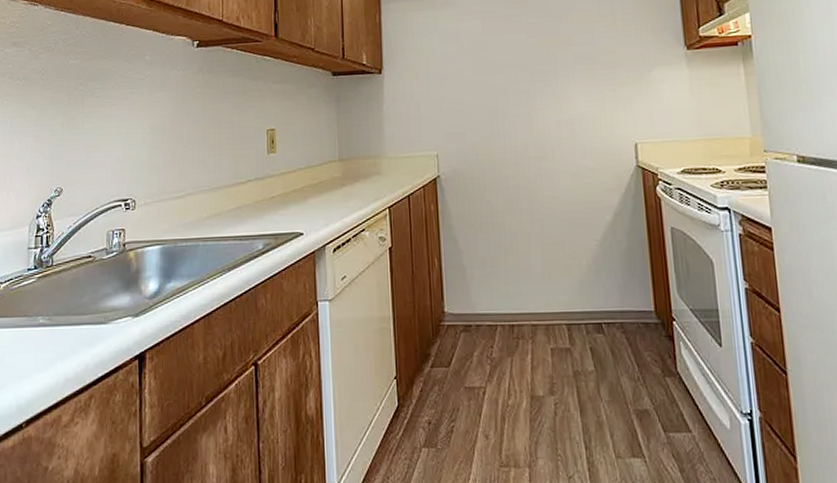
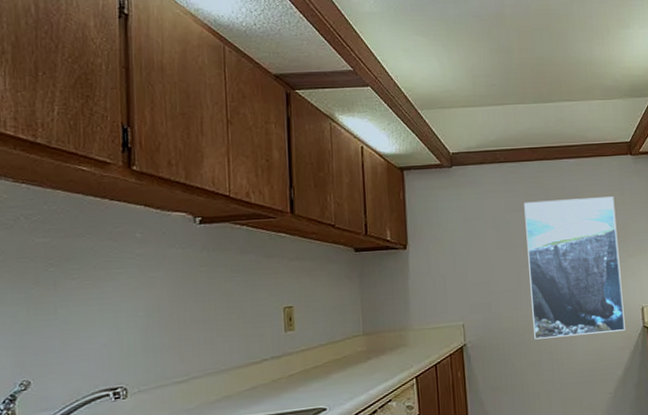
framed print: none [502,17,615,175] -> present [524,196,625,340]

